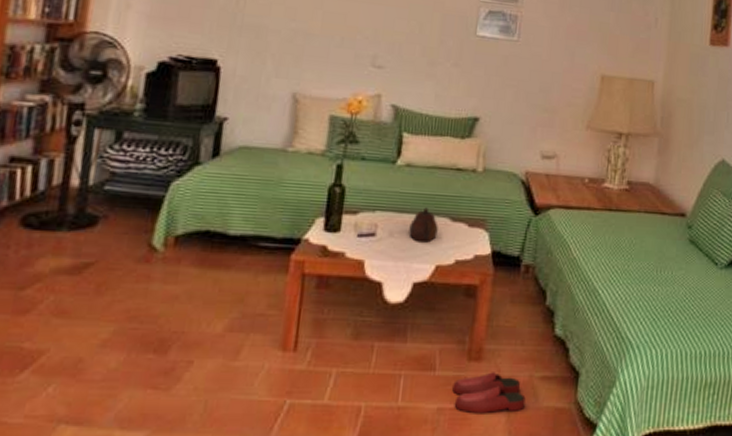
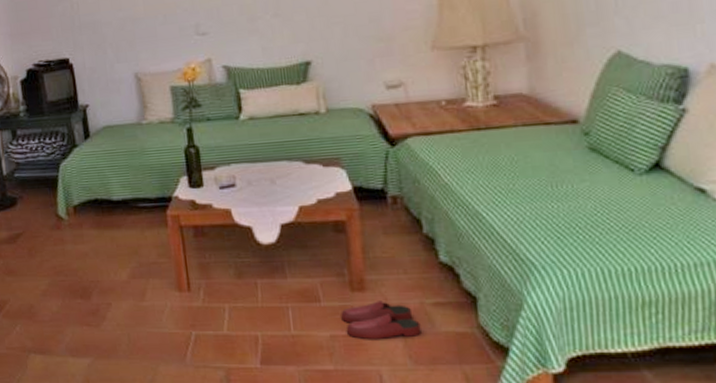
teapot: present [409,207,438,244] -> none [265,154,294,189]

